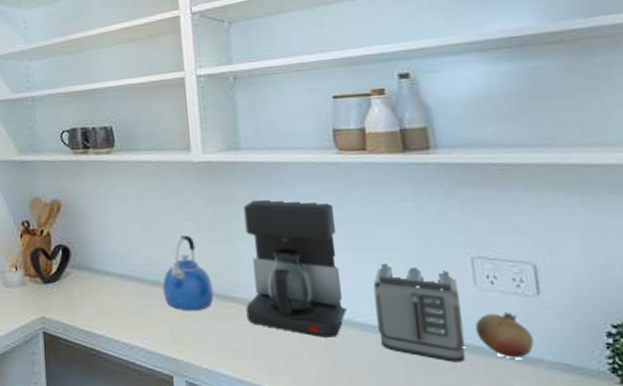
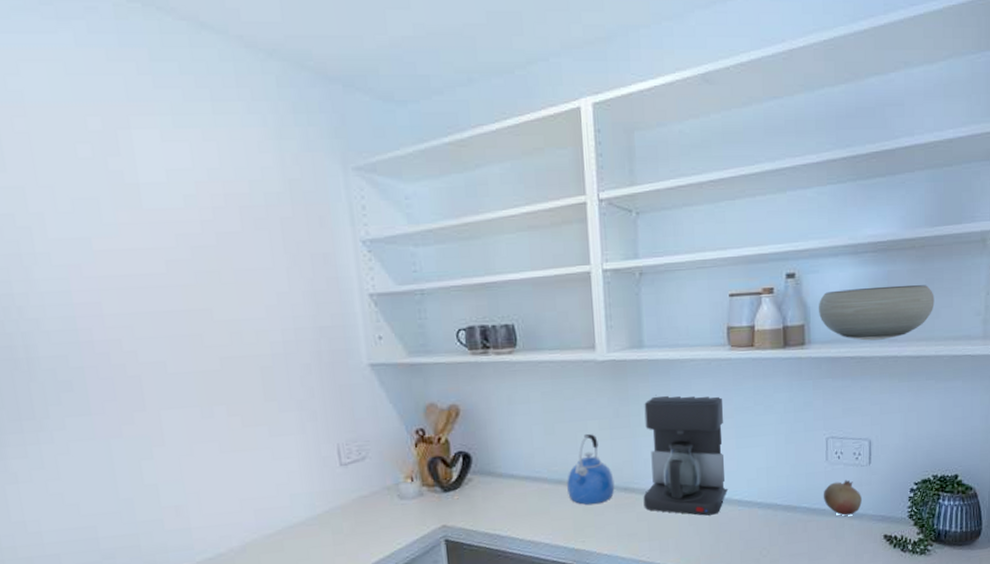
toaster: present [373,262,465,363] -> none [750,447,815,524]
bowl: none [442,82,604,146] -> present [819,285,934,341]

